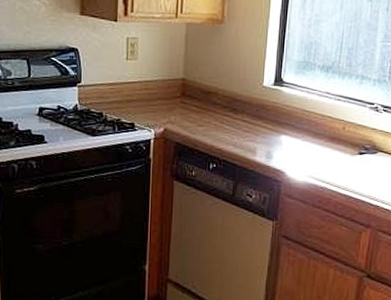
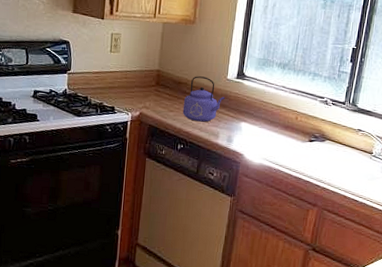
kettle: none [213,84,261,137] -> present [182,76,225,122]

